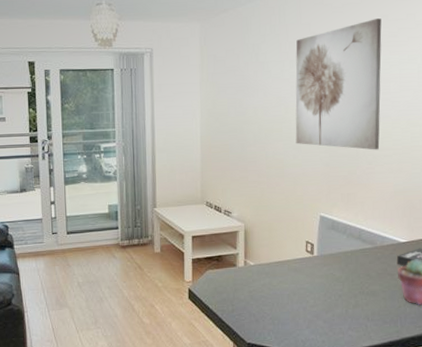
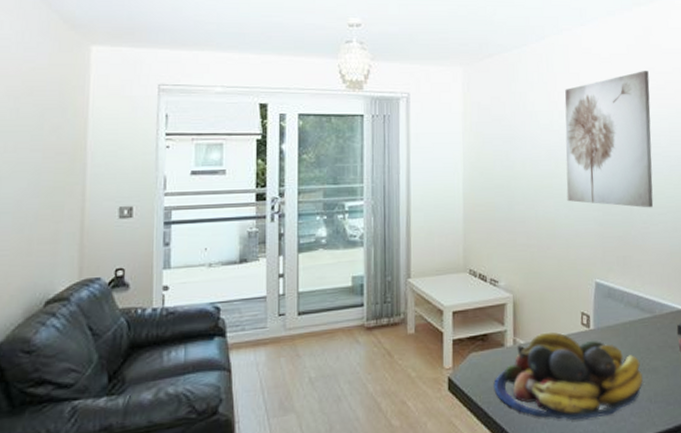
fruit bowl: none [227,256,361,330] -> present [493,331,643,420]

